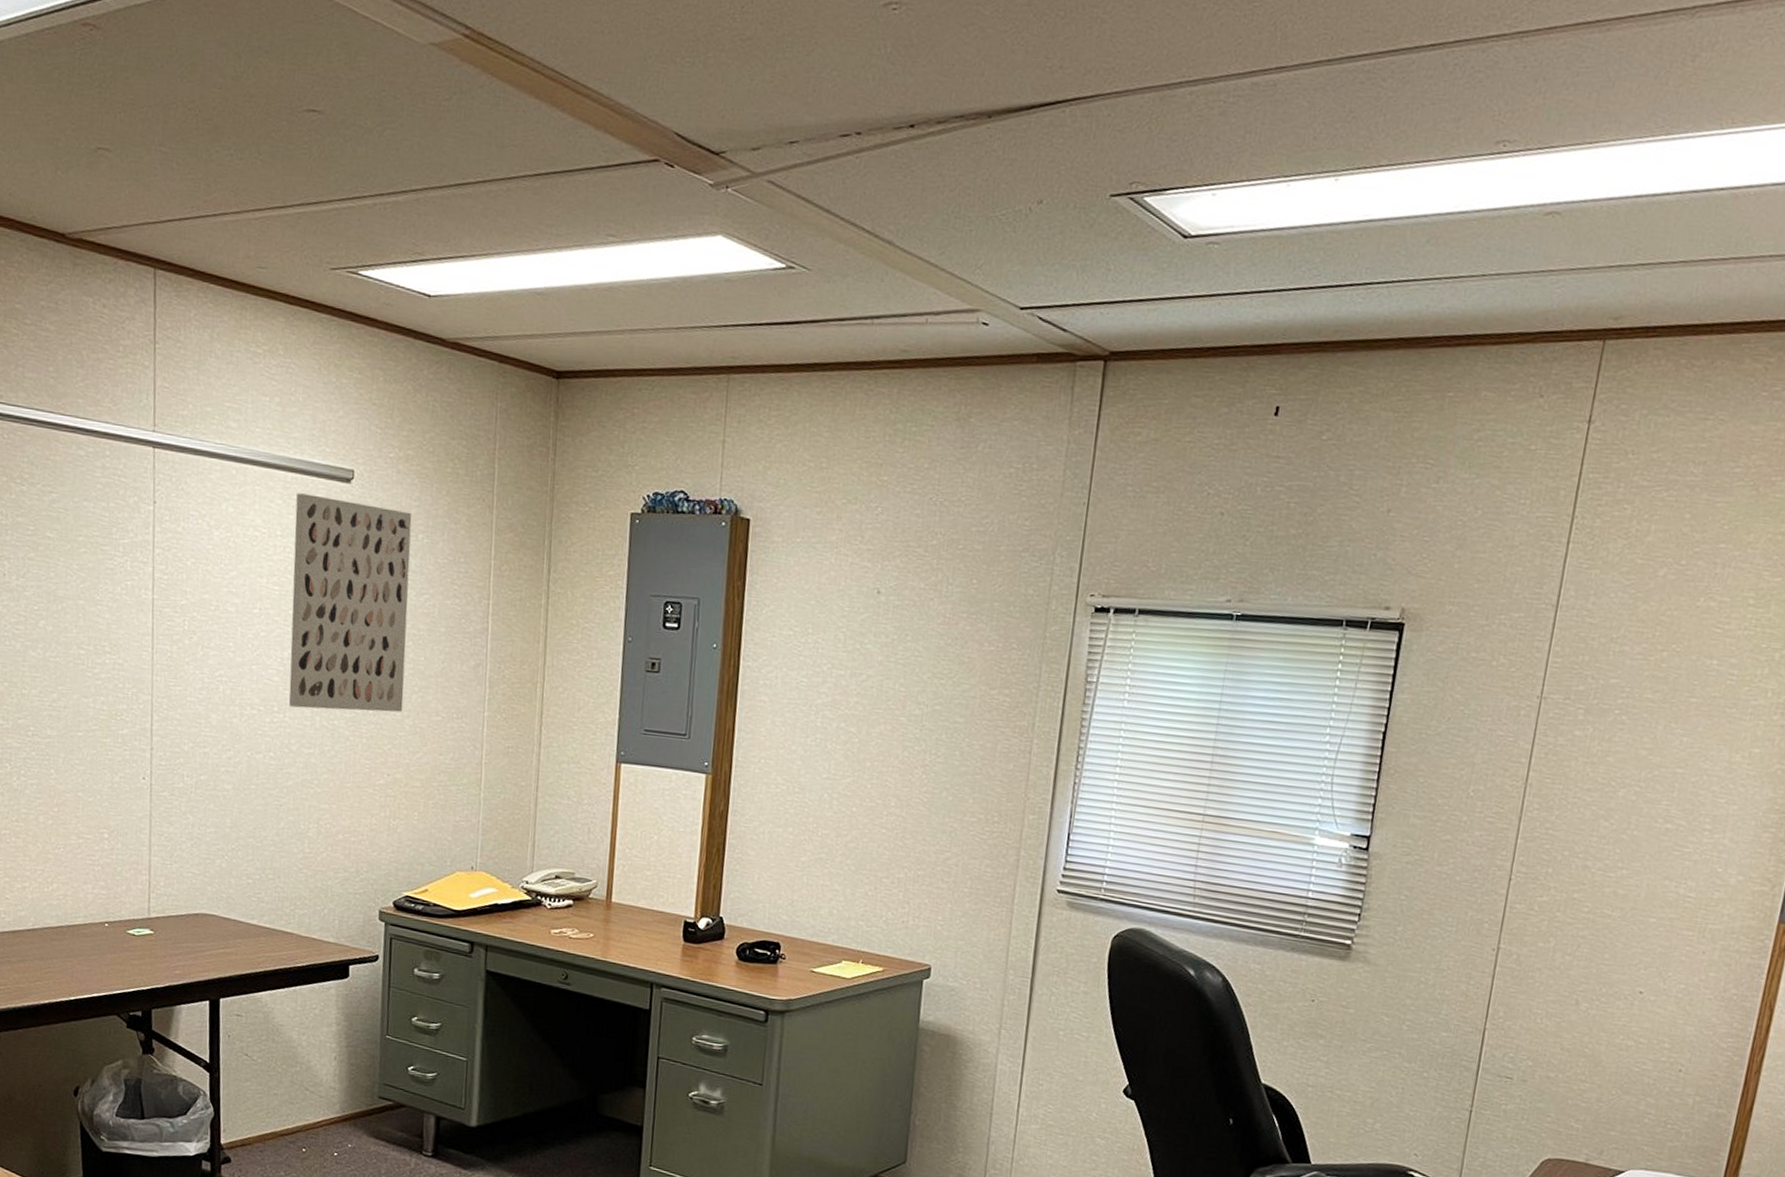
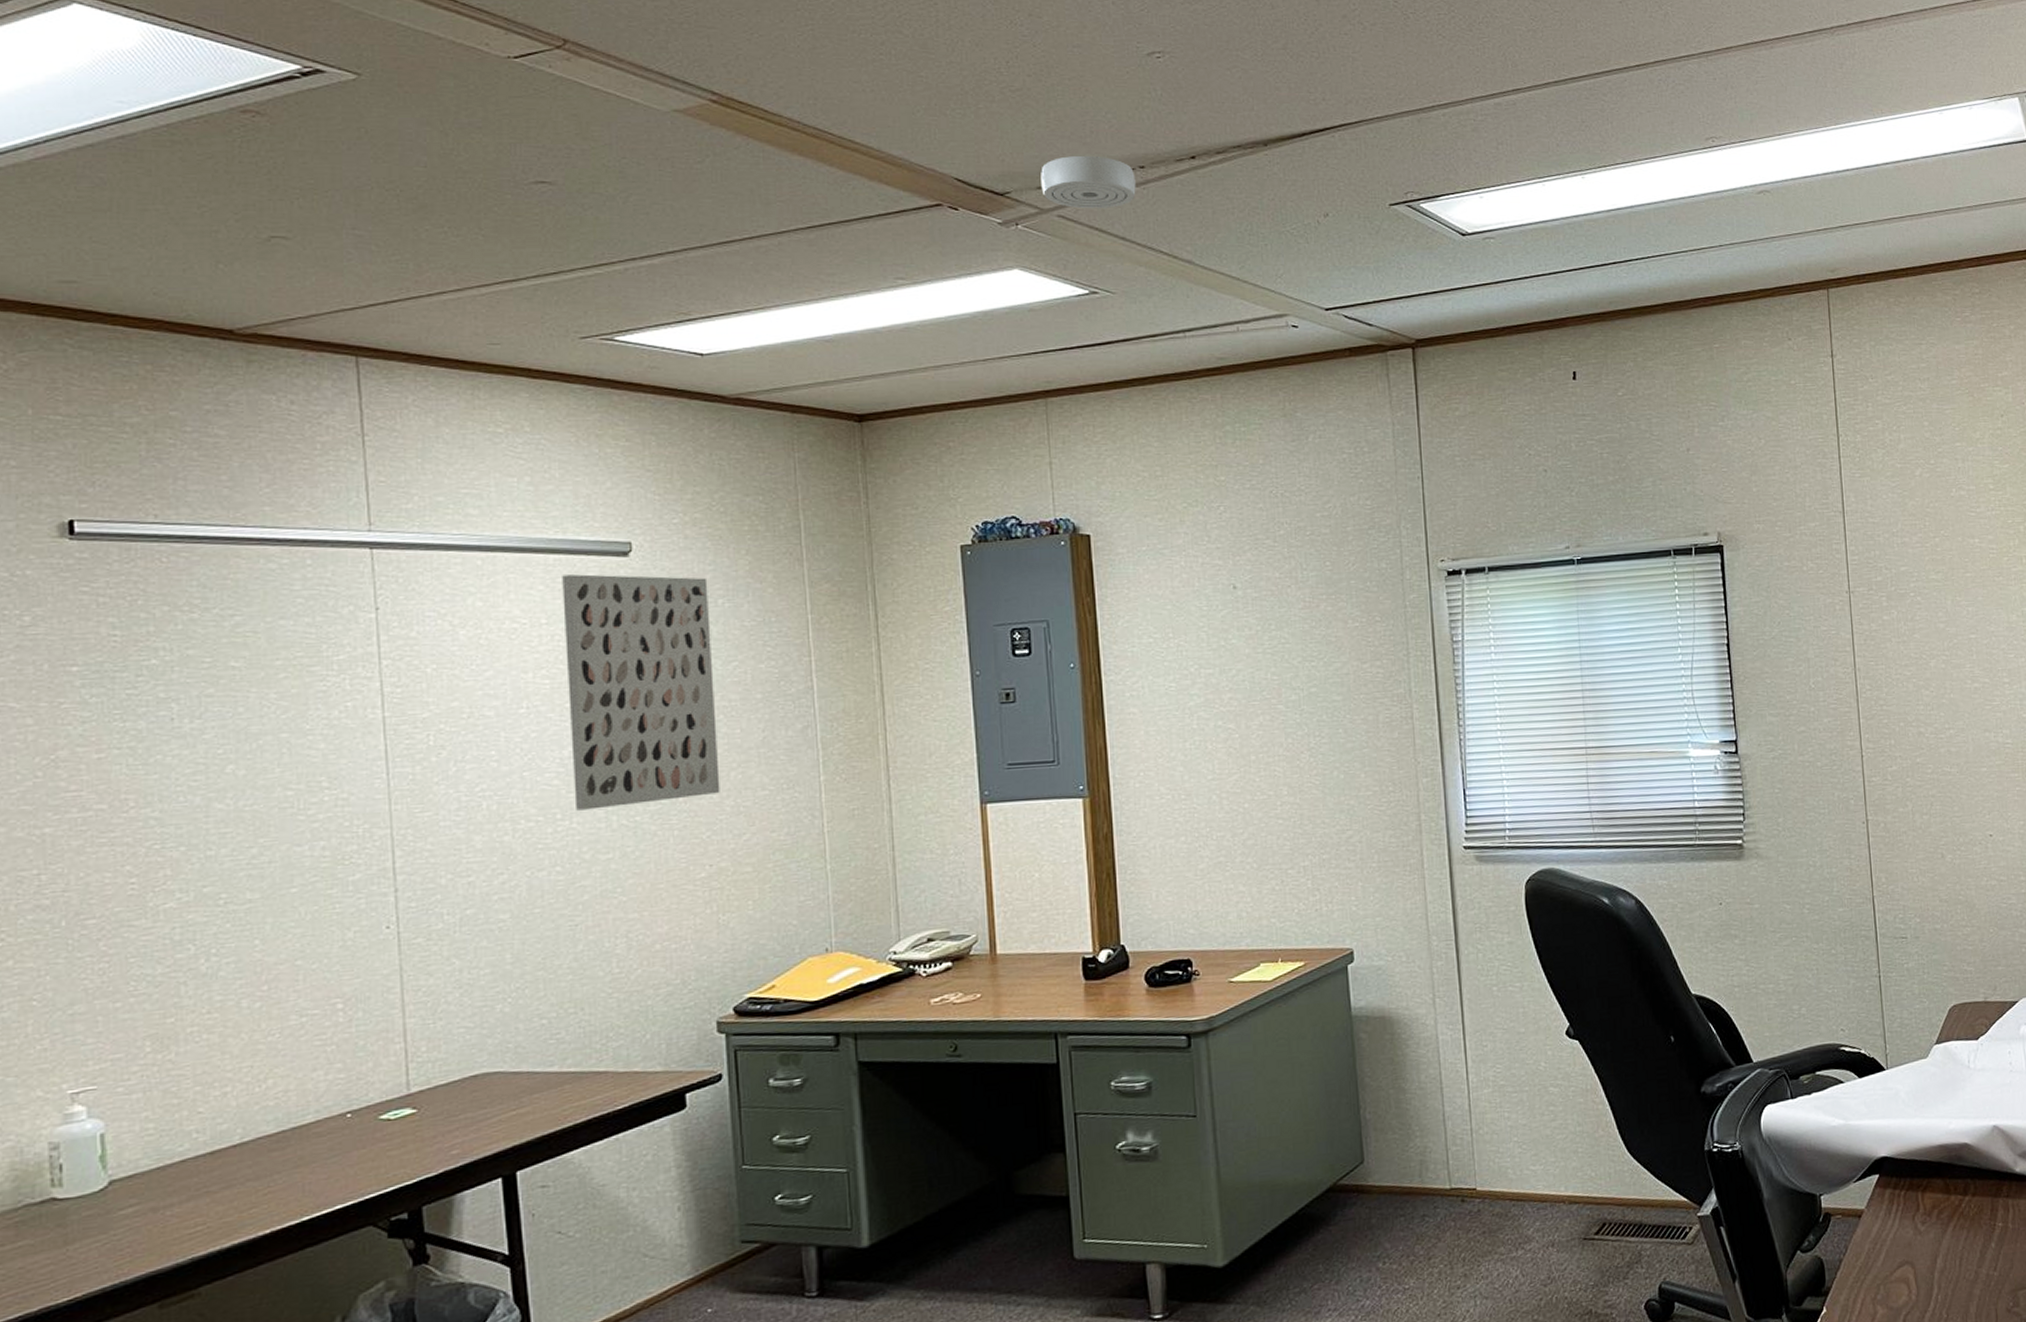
smoke detector: none [756,115,851,177] -> present [1041,155,1136,209]

